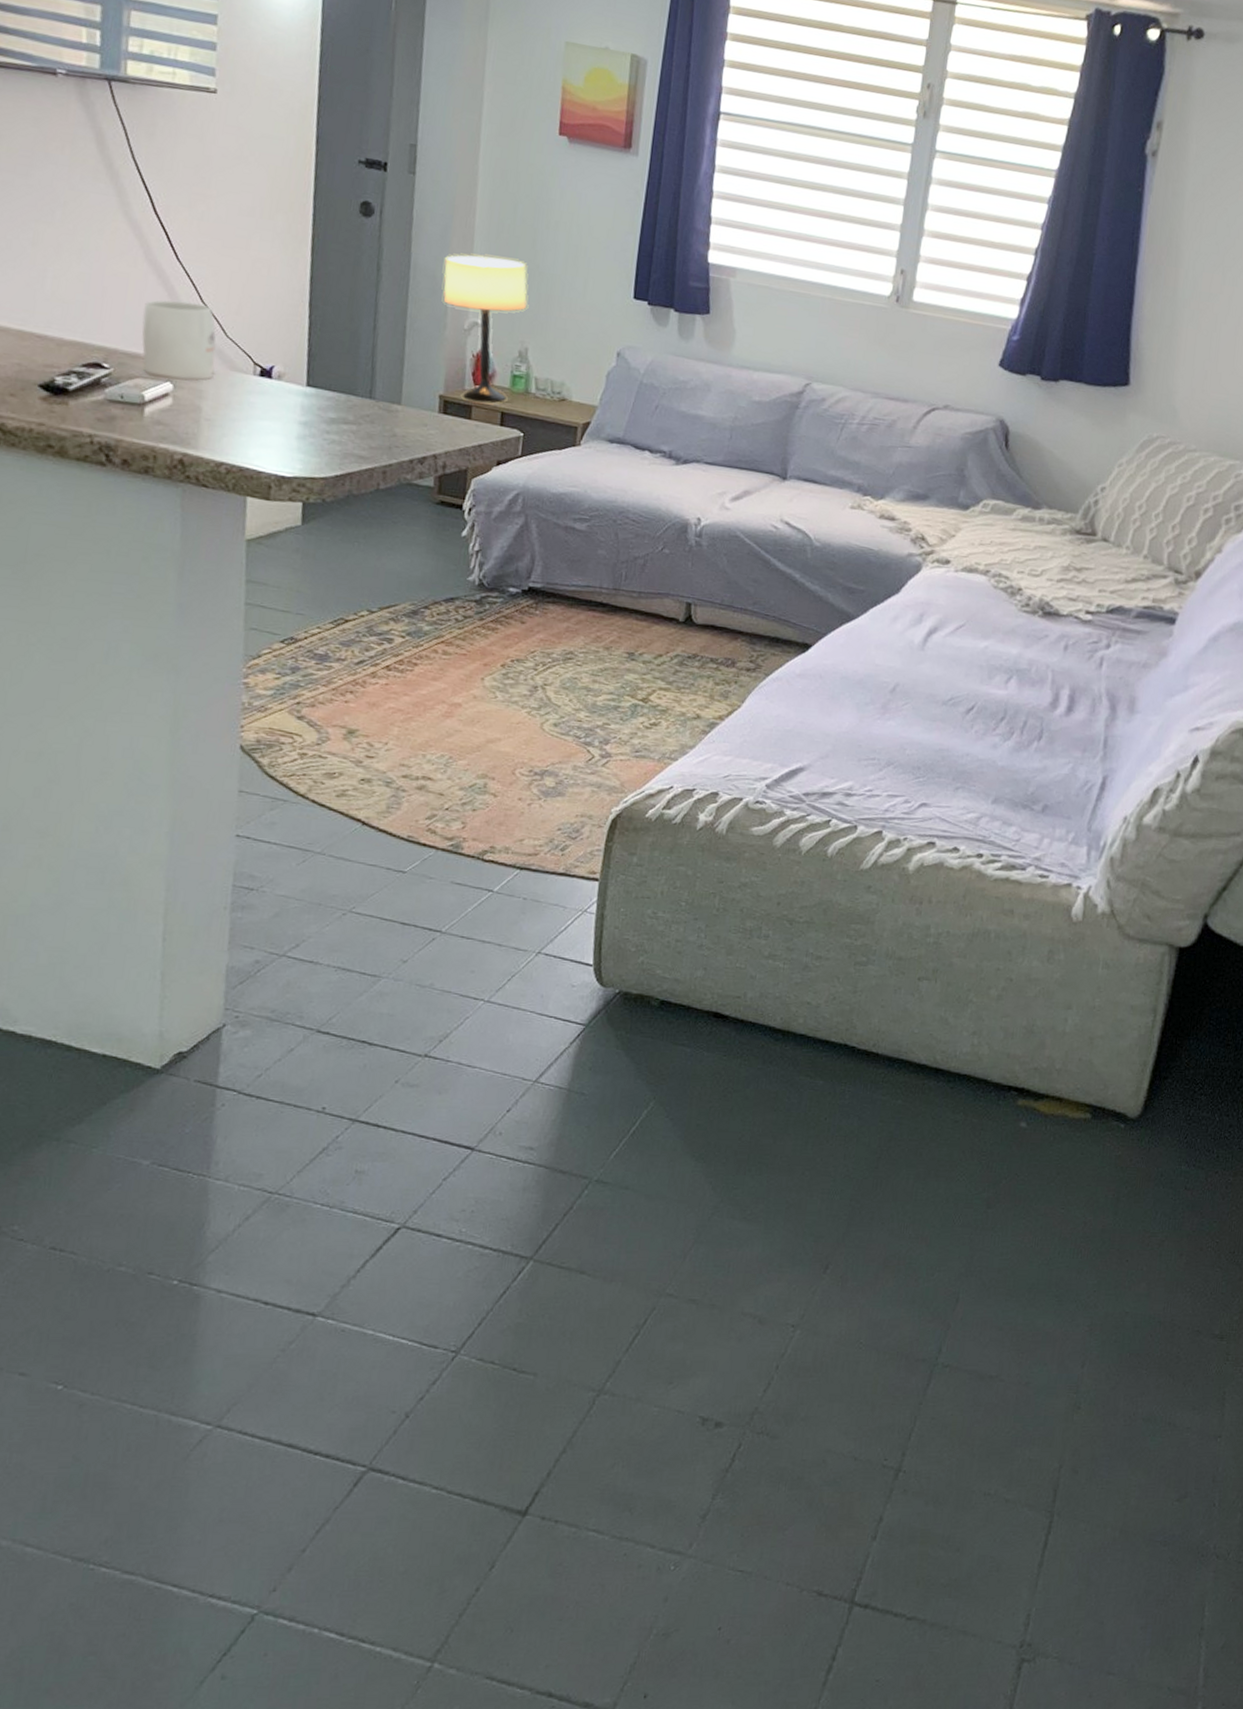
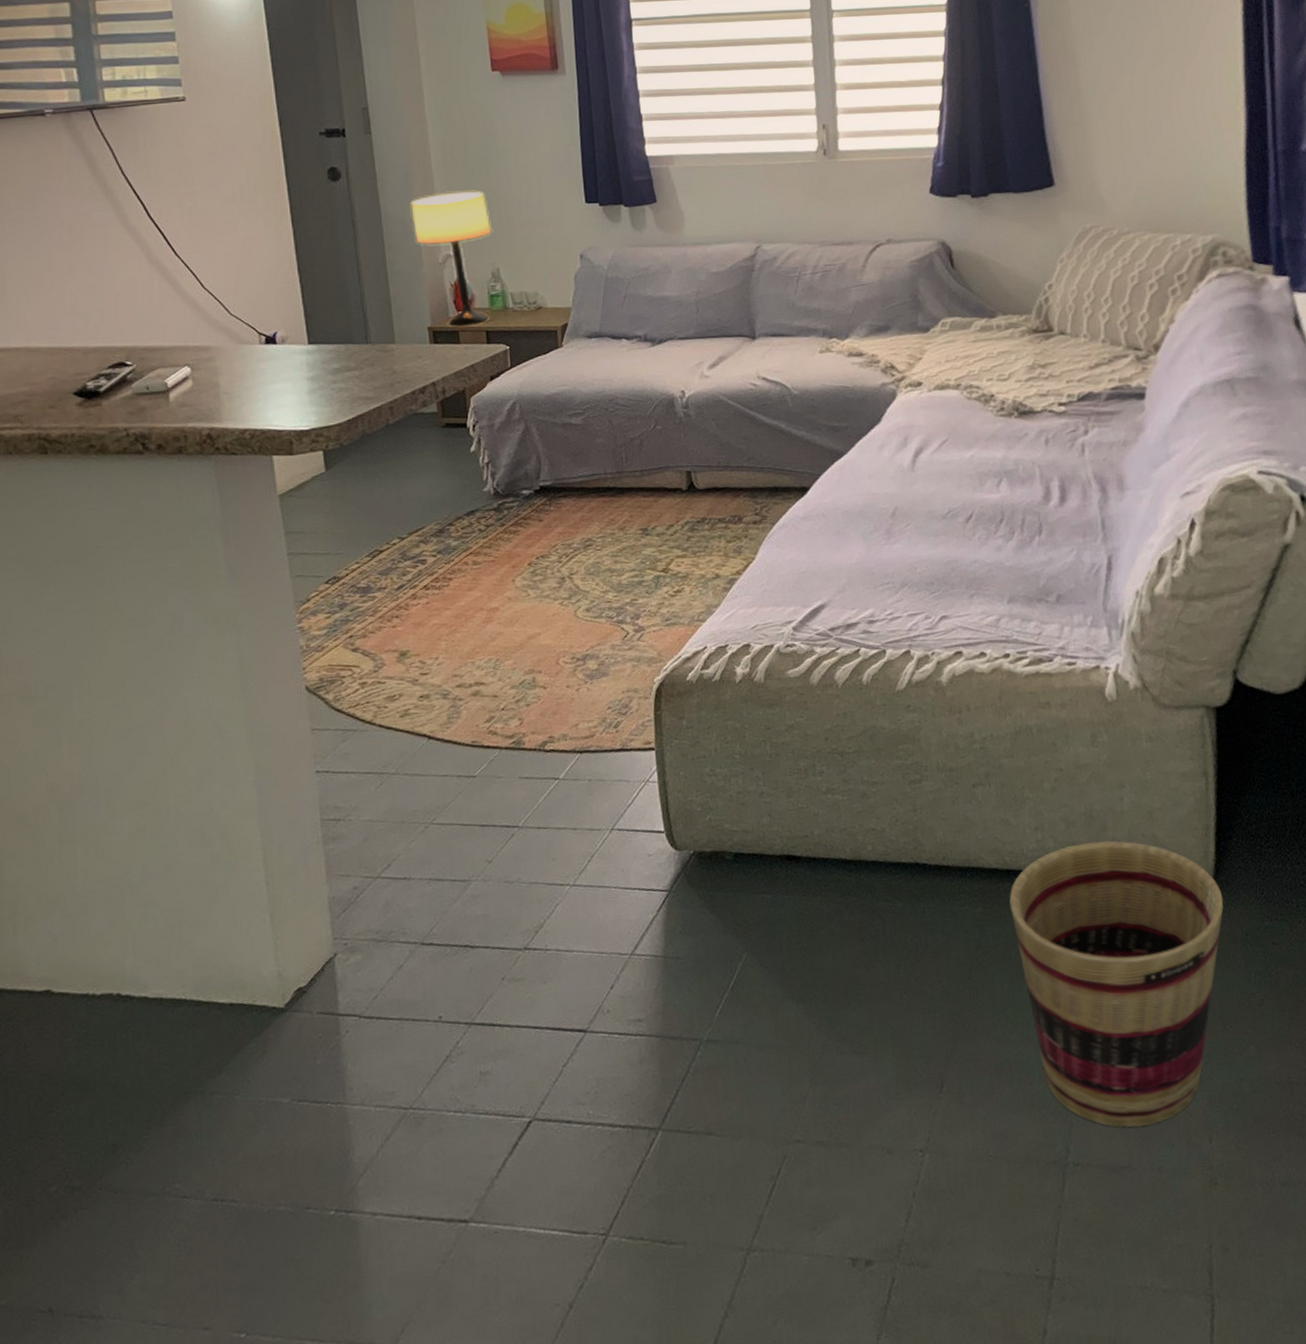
mug: present [141,300,216,381] -> none [153,290,225,365]
basket: none [931,1056,1146,1341] -> present [1009,841,1224,1128]

